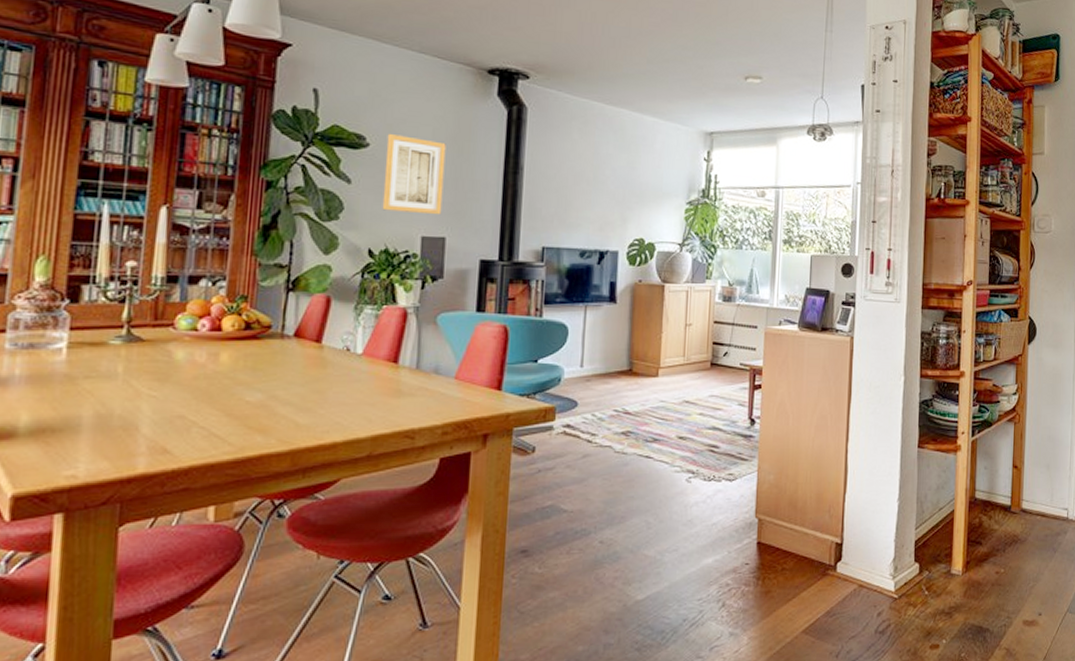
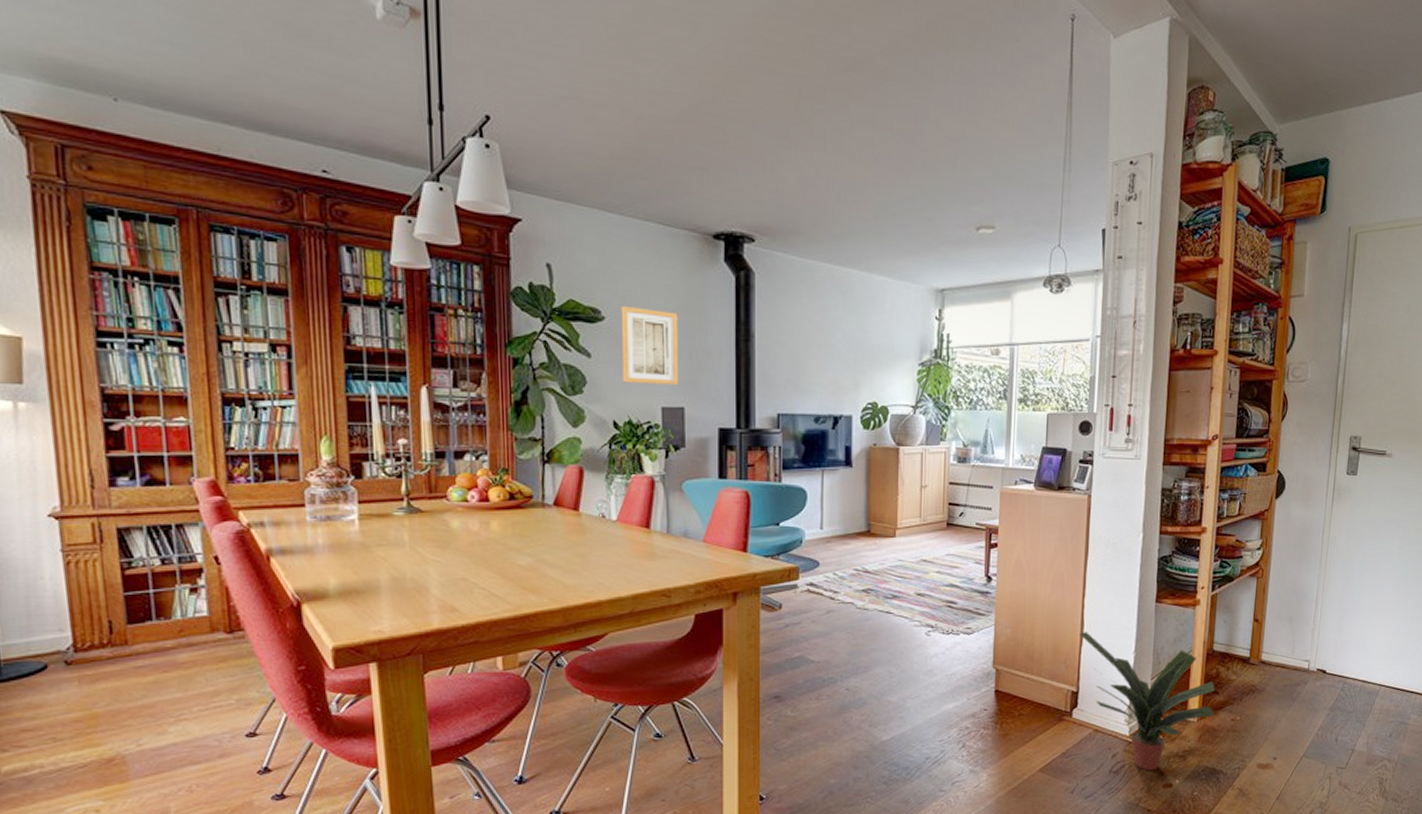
potted plant: none [842,479,980,631] -> present [1079,632,1215,771]

